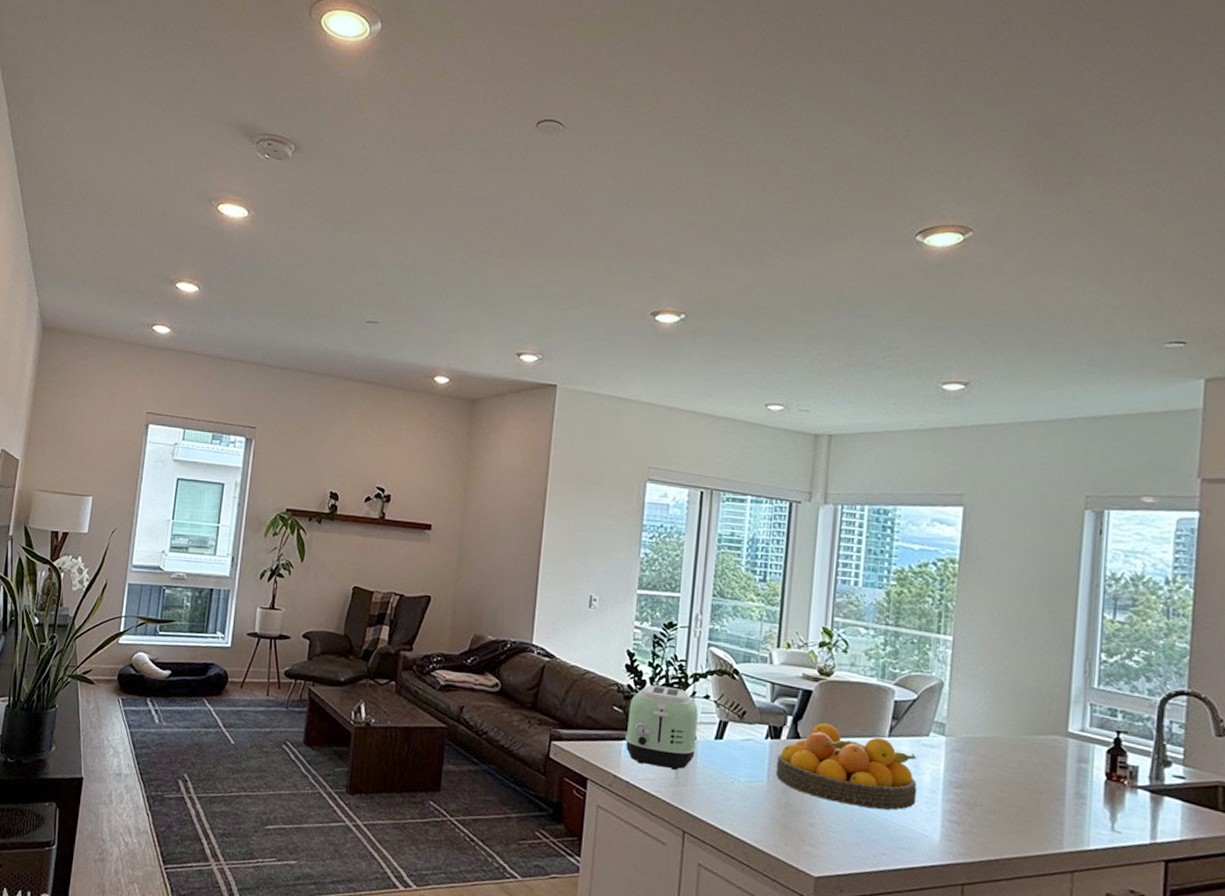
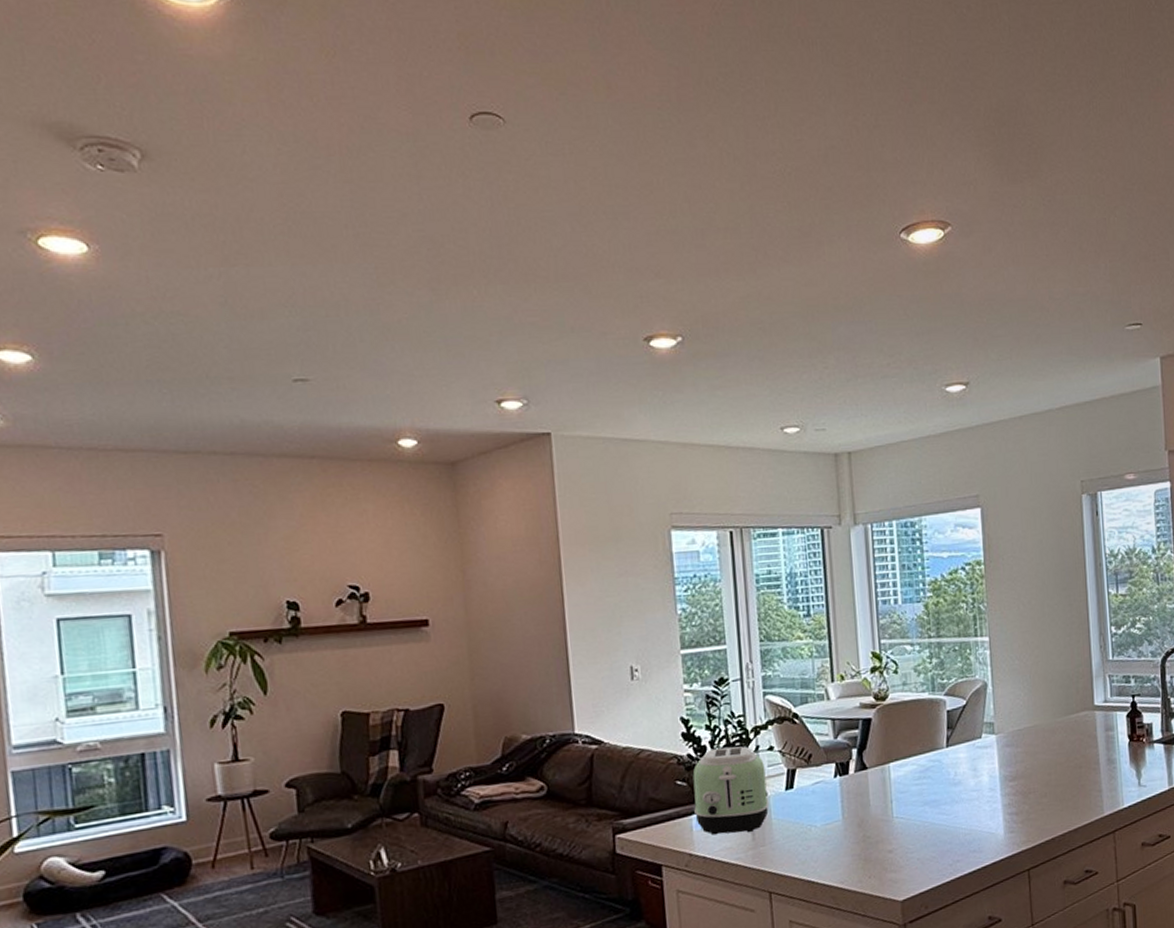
fruit bowl: present [776,723,917,810] -> none [849,747,979,824]

